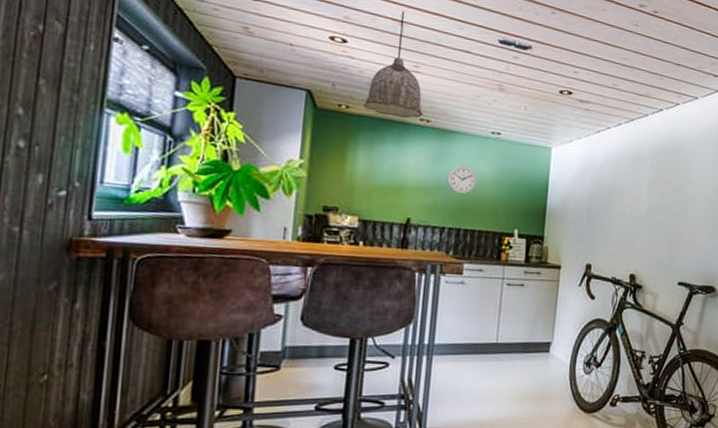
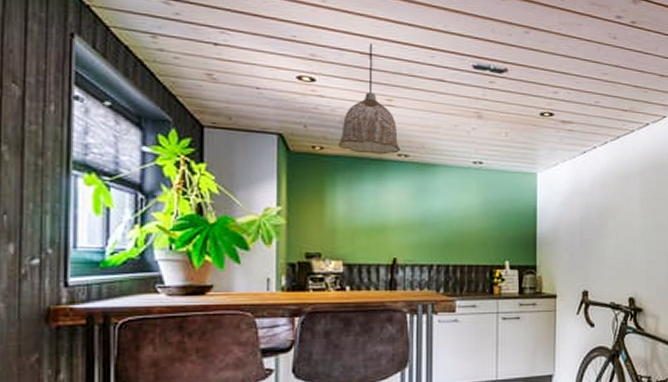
wall clock: present [447,164,478,195] -> none [431,198,463,229]

